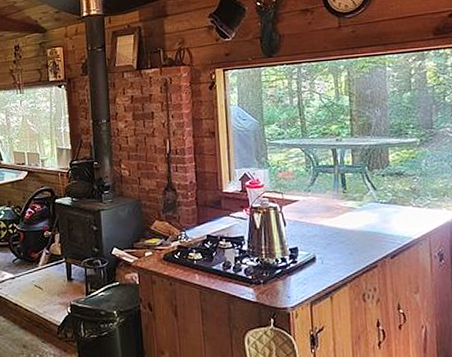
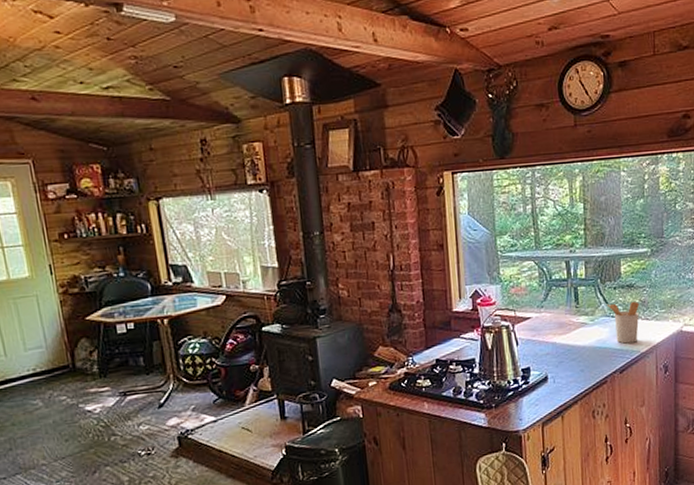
utensil holder: none [375,188,410,230] -> present [607,301,639,344]

